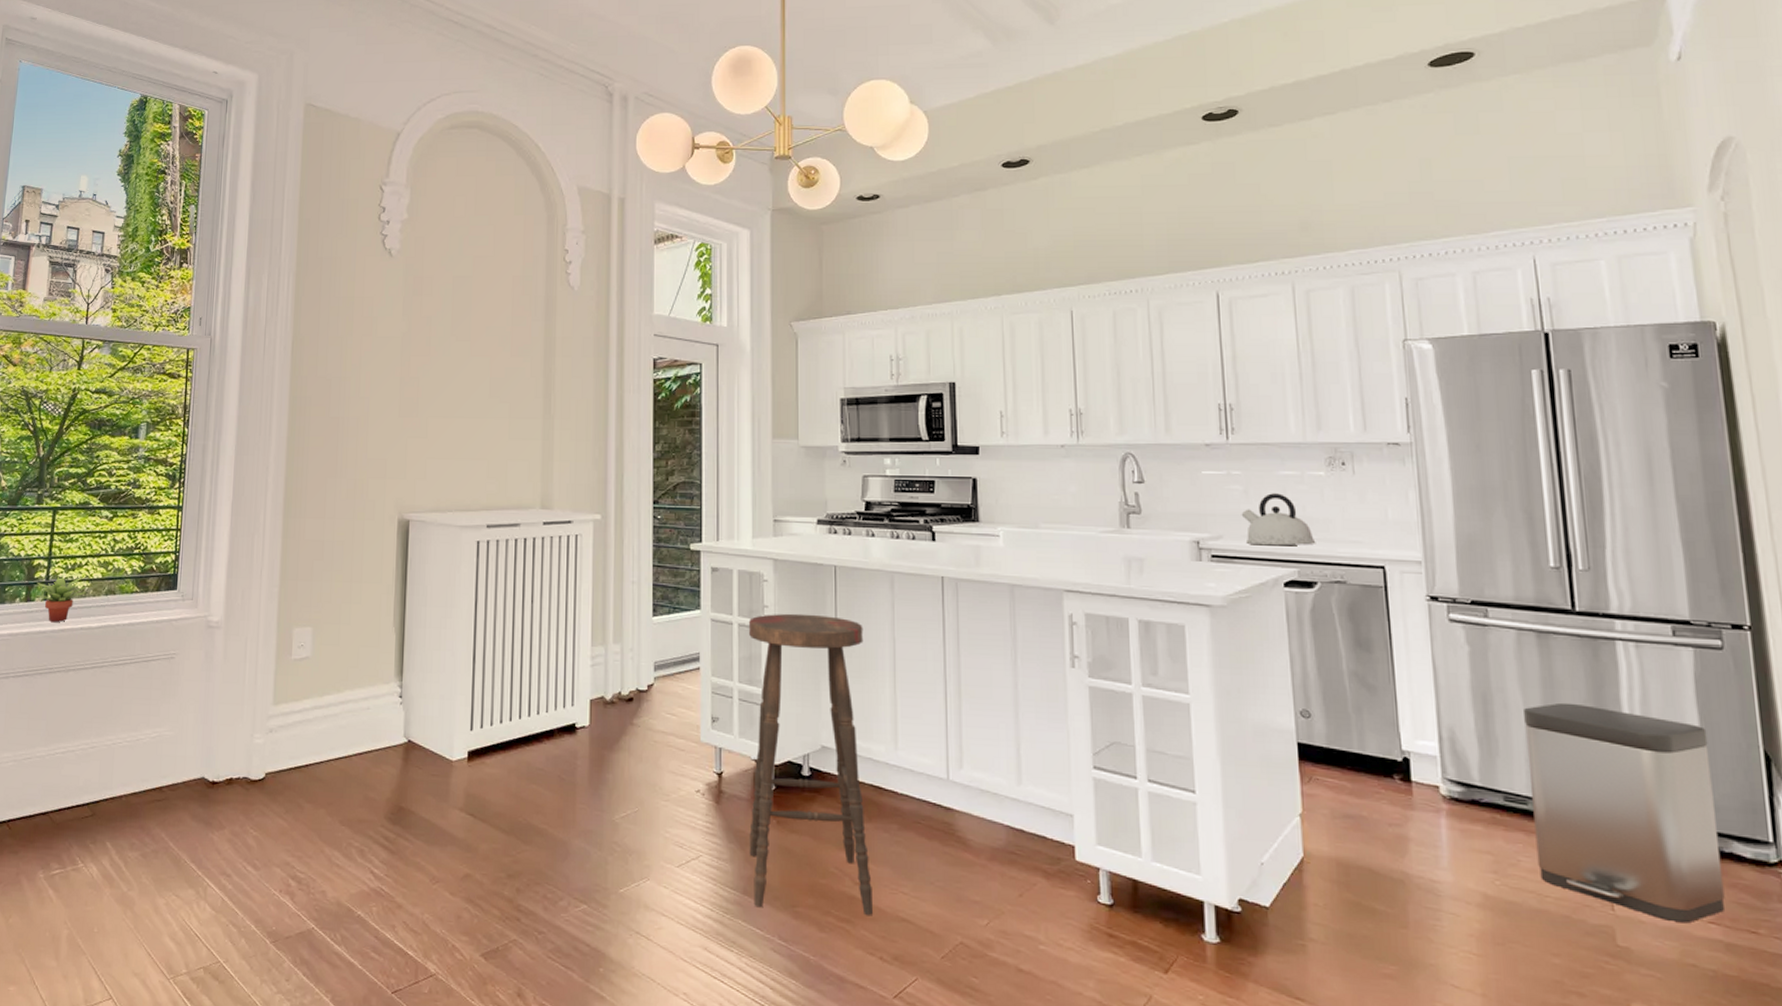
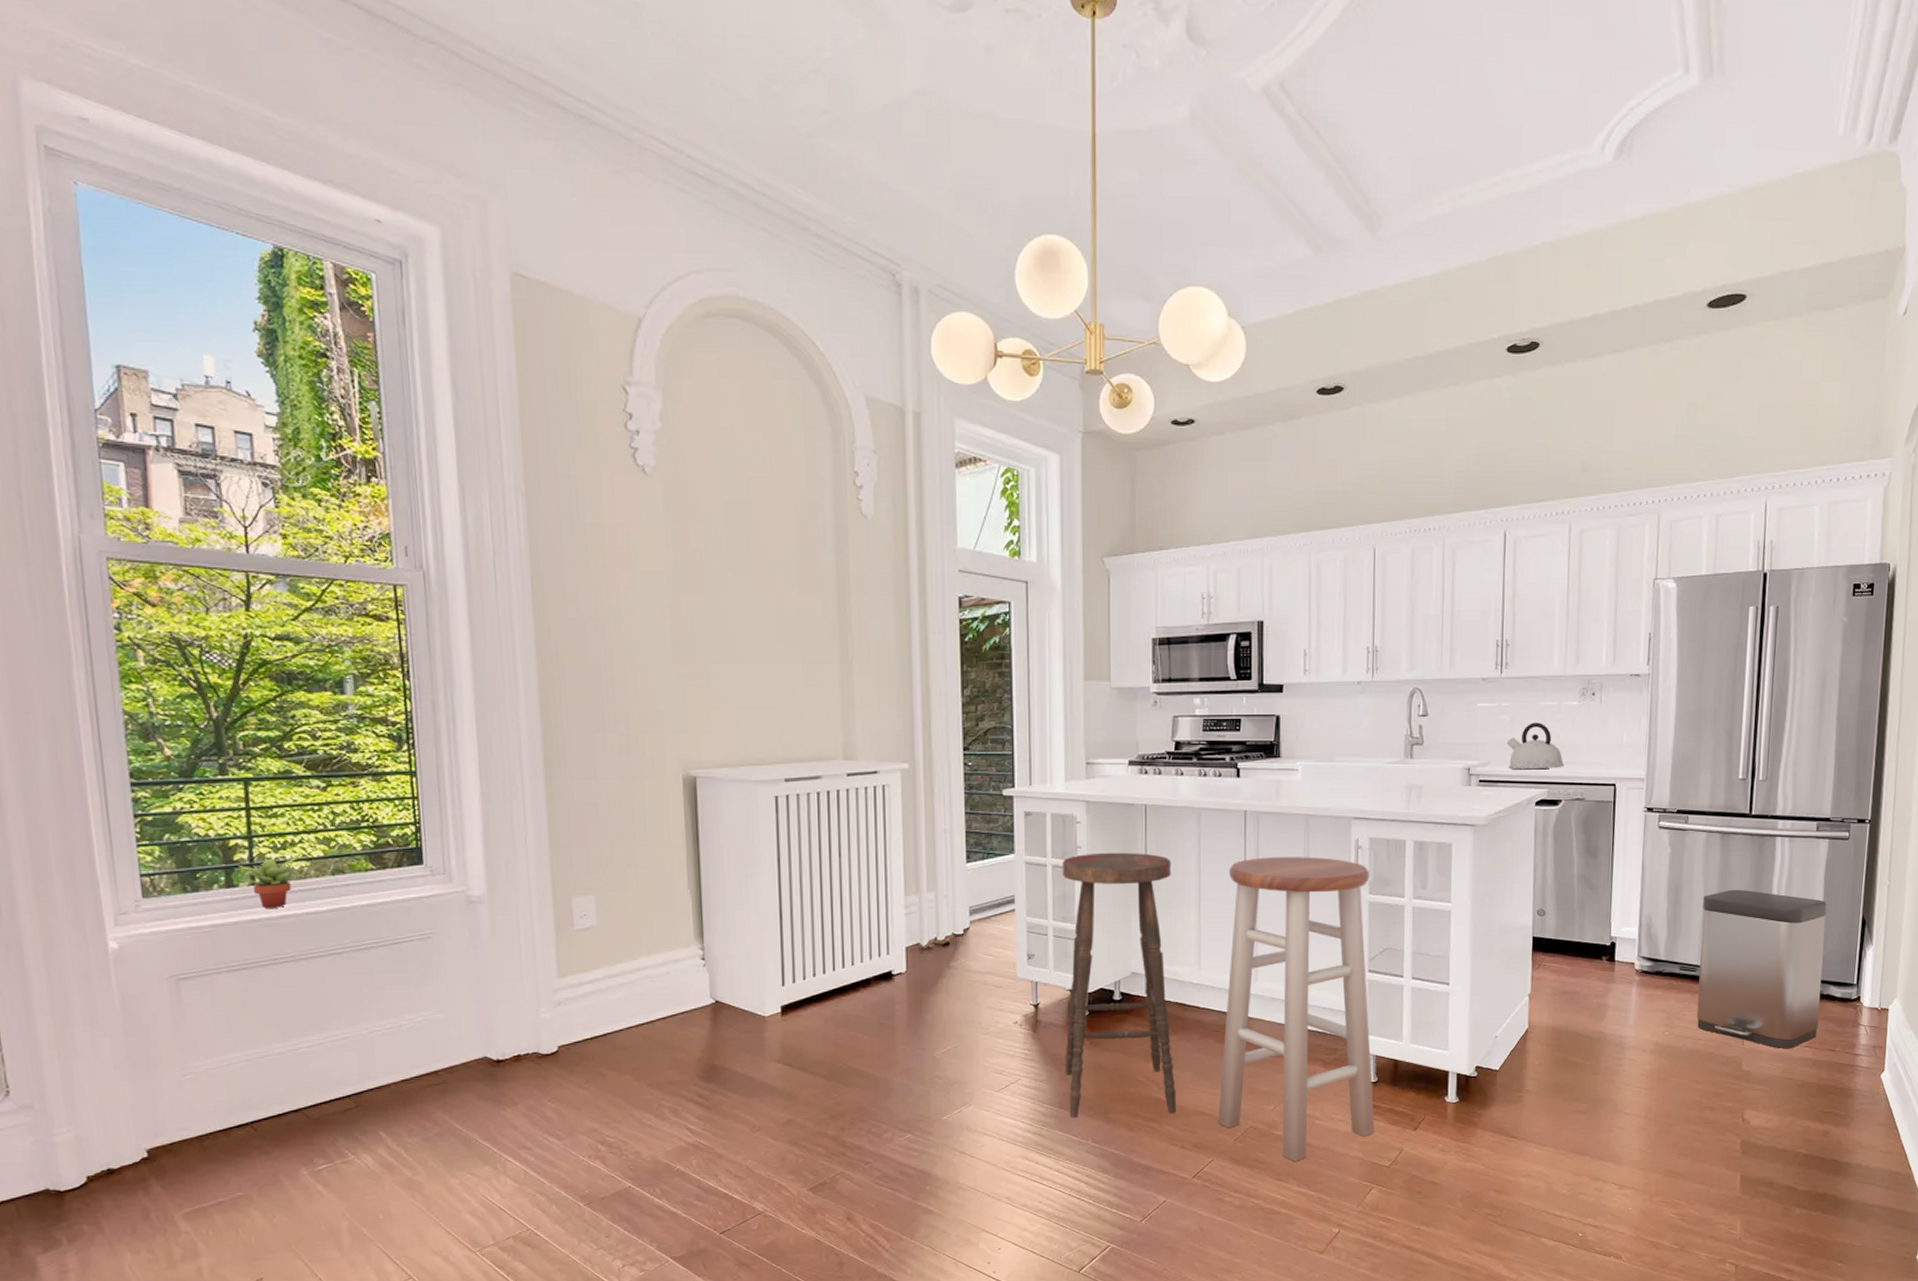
bar stool: none [921,628,1114,995] -> present [1218,857,1375,1162]

